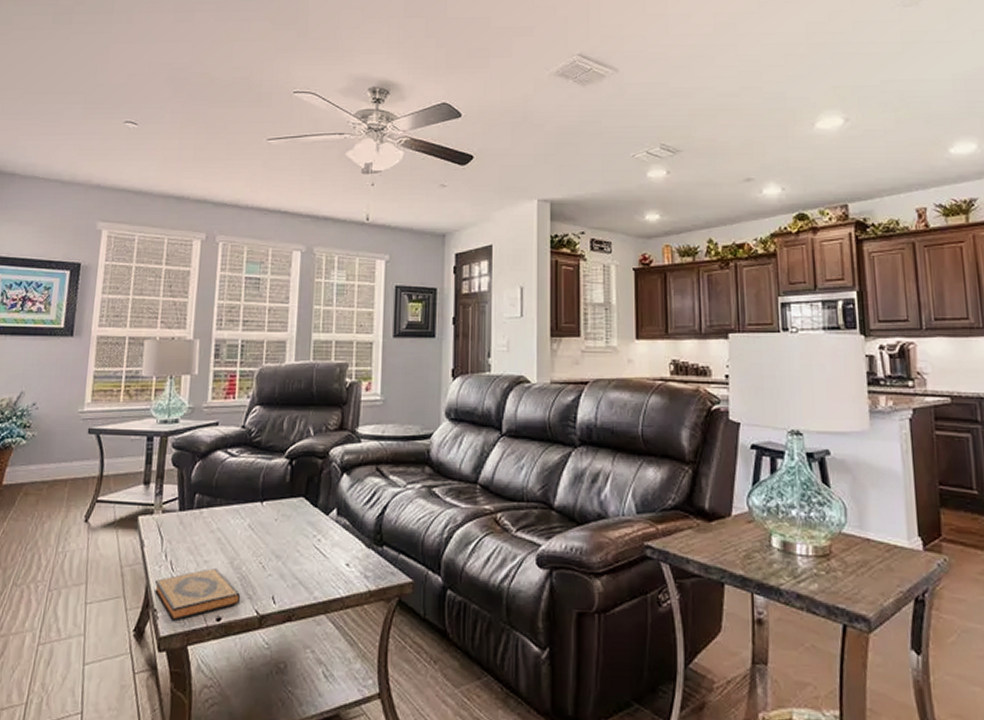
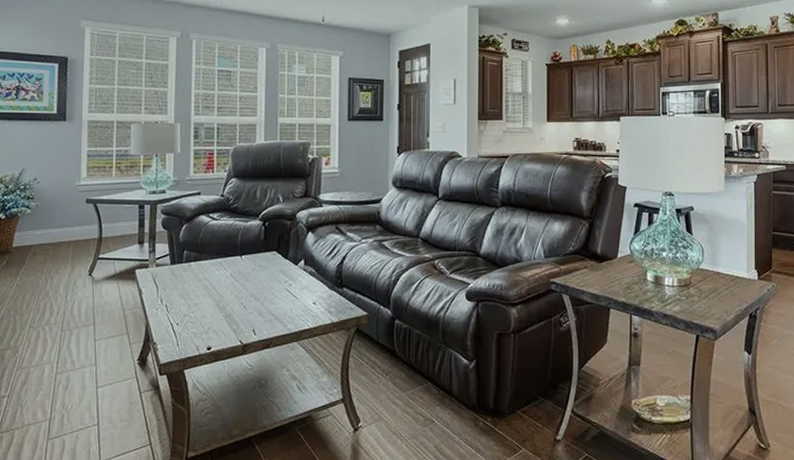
hardback book: present [153,568,241,622] -> none [153,310,227,352]

